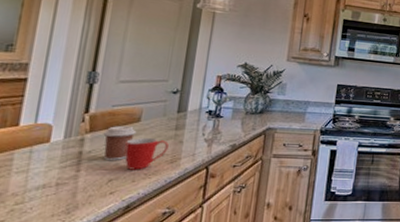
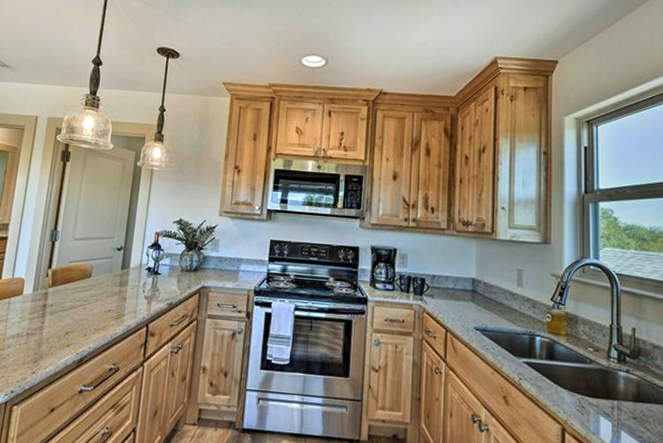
coffee cup: present [103,125,137,161] -> none [62,280,88,315]
mug: present [125,137,169,170] -> none [79,293,114,325]

